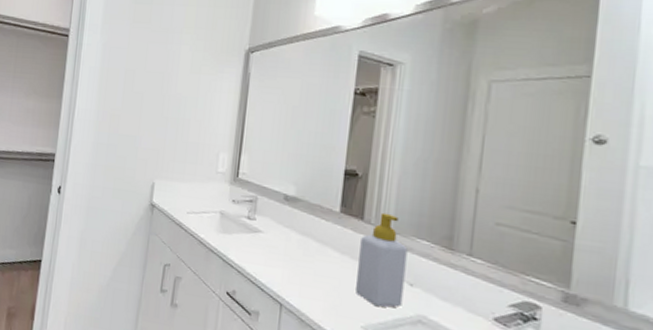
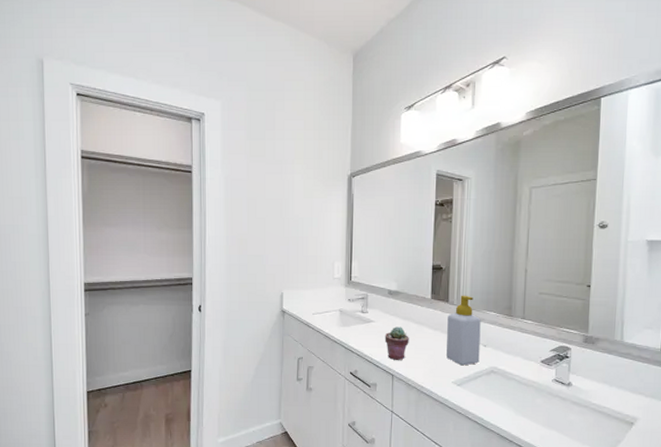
potted succulent: none [274,242,307,287] -> present [384,326,409,360]

